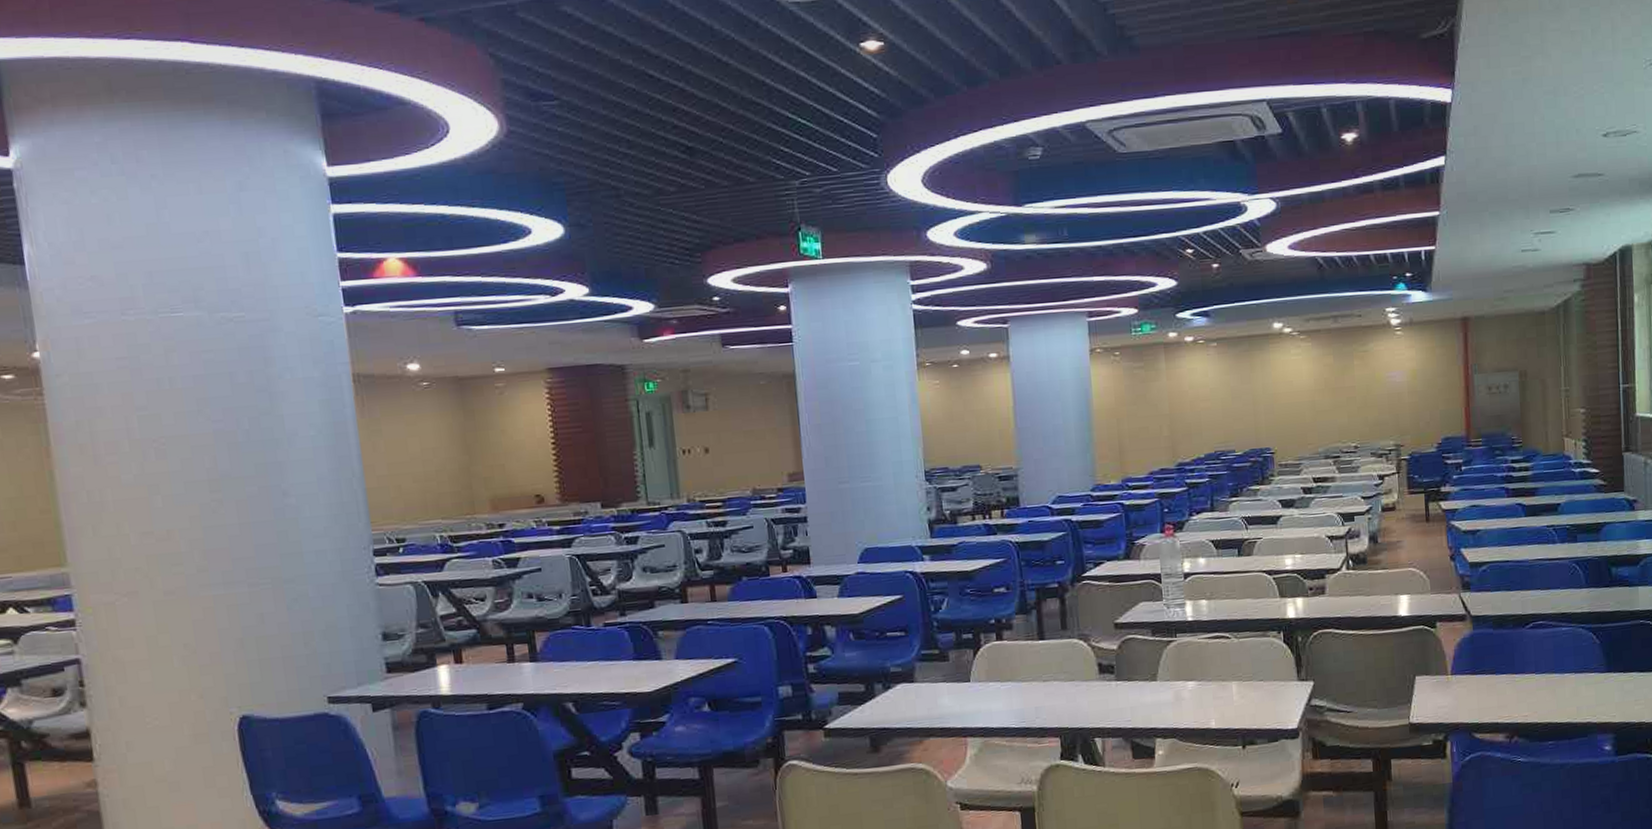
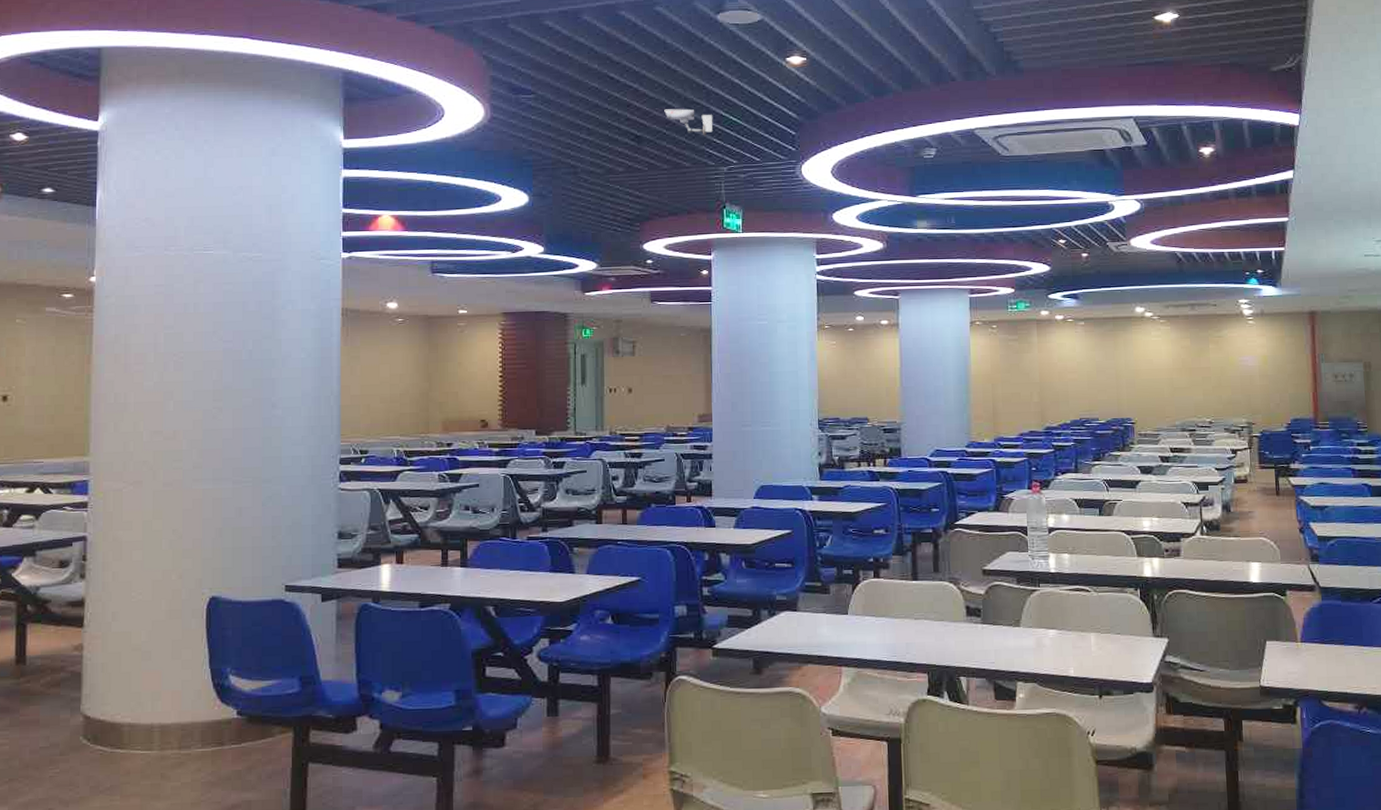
security camera: none [718,111,778,145] -> present [664,109,712,137]

